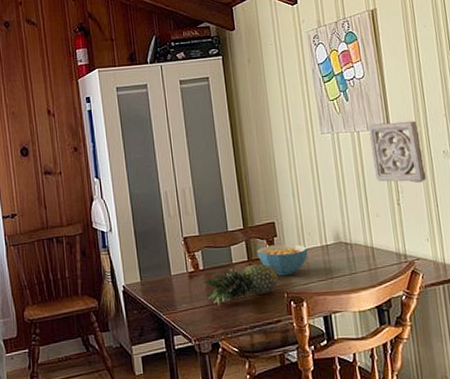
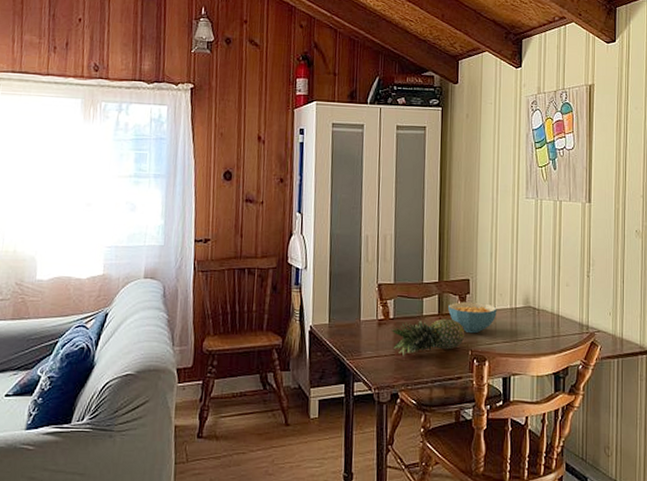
wall ornament: present [368,120,426,184] -> none [570,195,617,259]

